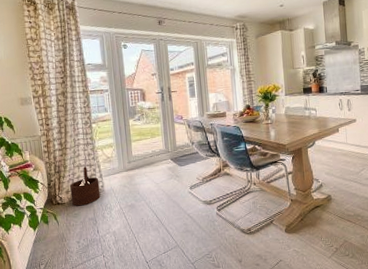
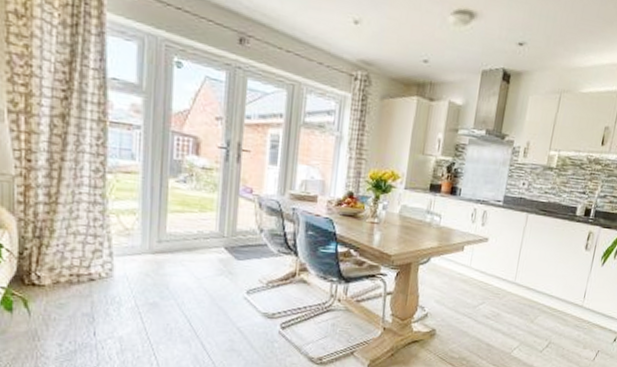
wooden bucket: present [70,166,100,206] -> none [56,236,106,294]

